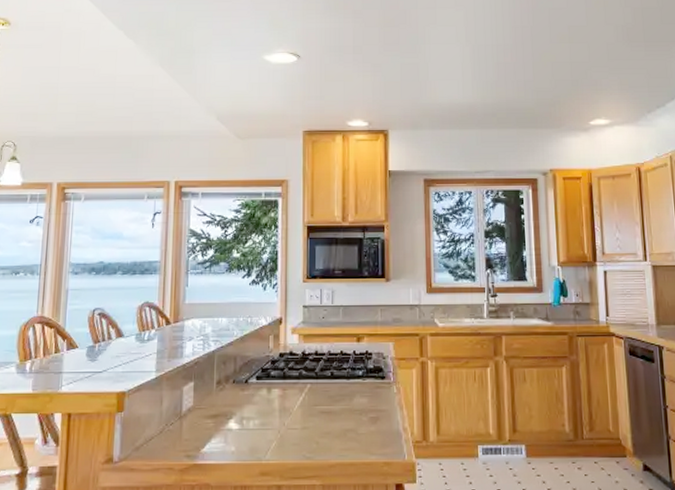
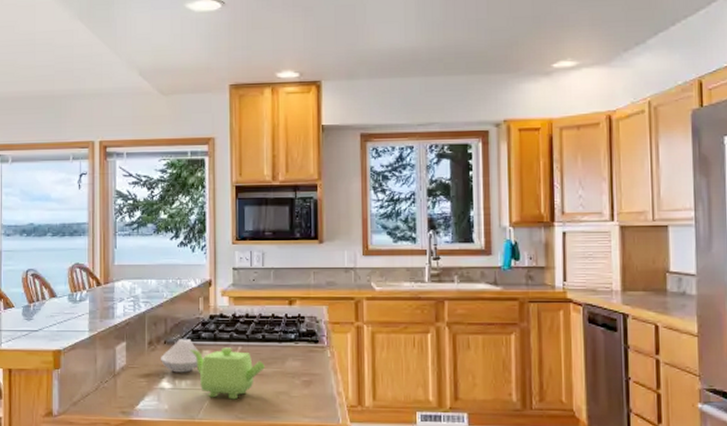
spoon rest: none [229,378,268,413] -> present [161,339,199,373]
teapot: none [259,385,333,439] -> present [190,347,265,400]

